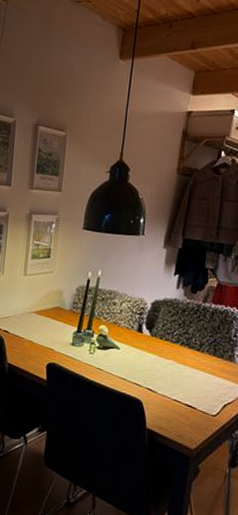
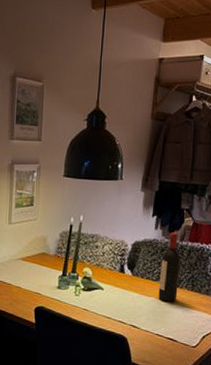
wine bottle: none [177,292,203,367] -> present [158,232,181,302]

